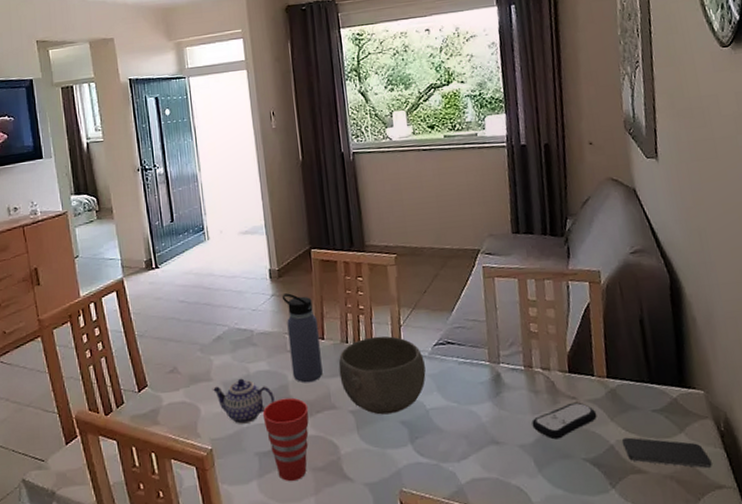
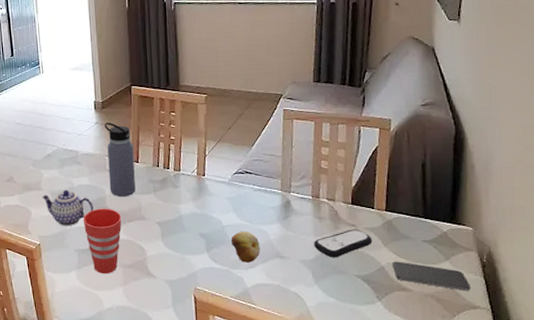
bowl: present [338,336,426,415] -> none [149,163,225,227]
fruit: none [437,413,473,454] -> present [230,231,260,263]

